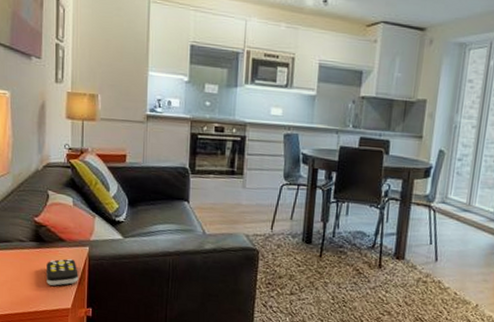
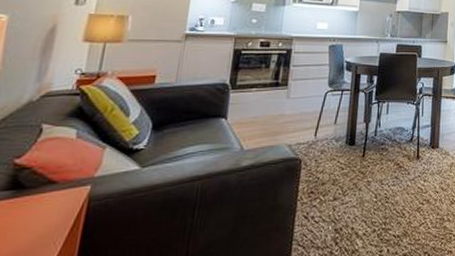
remote control: present [47,258,78,286] -> none [17,203,70,245]

